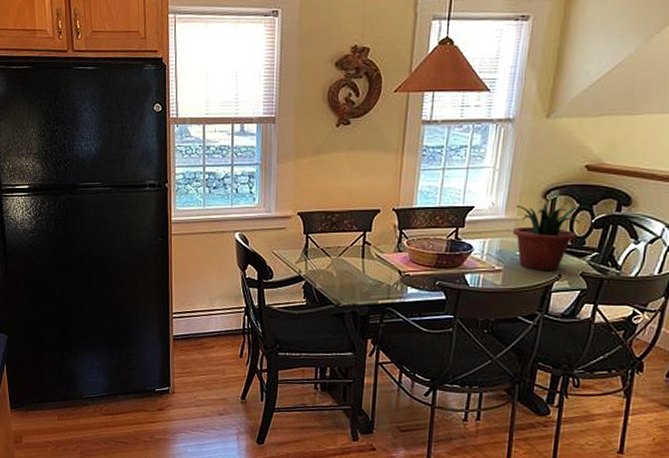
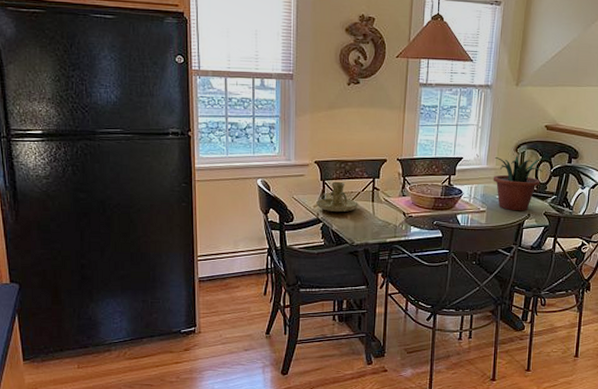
candle holder: none [298,235,346,270] -> present [316,181,358,213]

